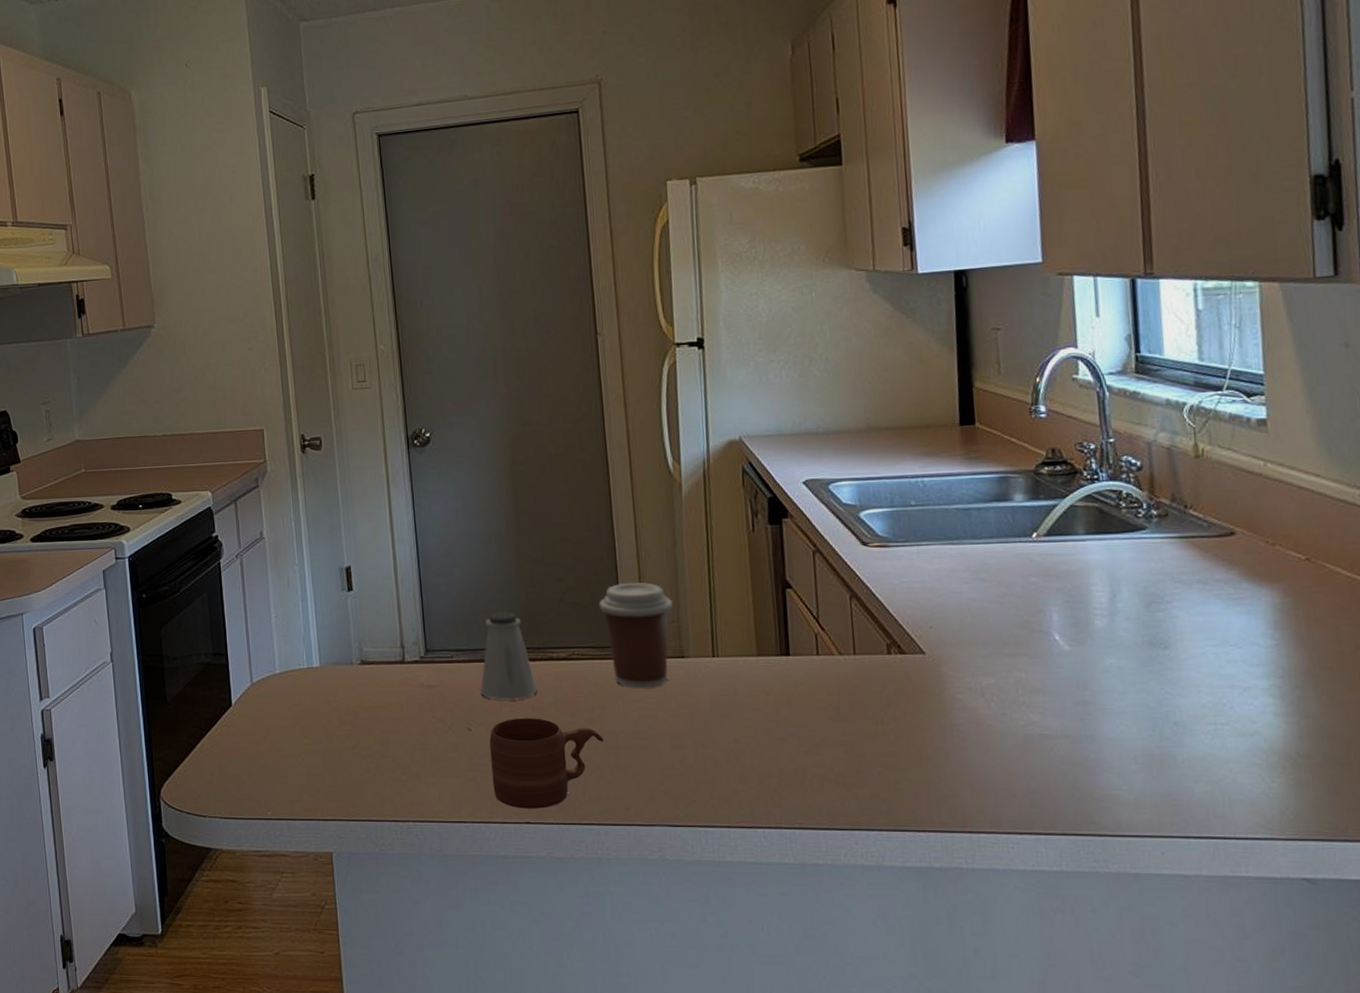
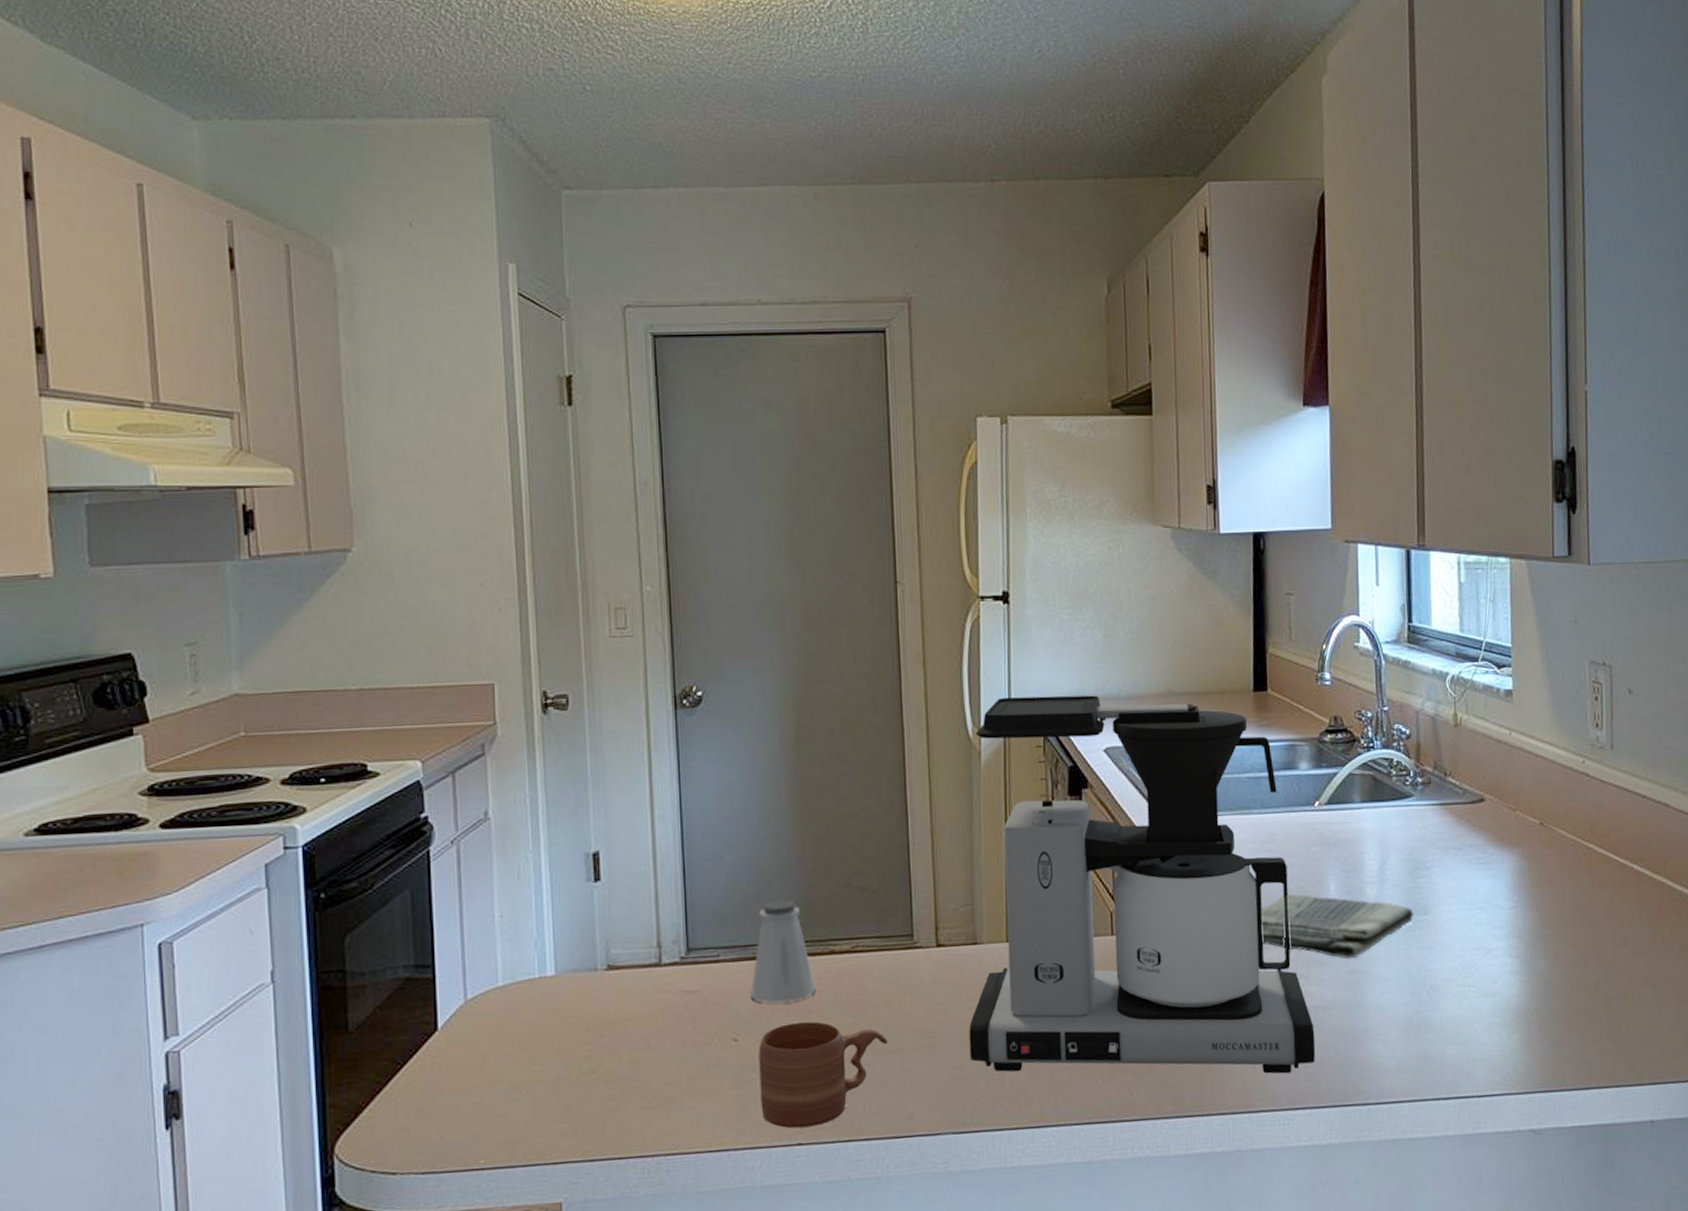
coffee cup: present [598,583,673,688] -> none [887,862,967,981]
coffee maker: none [676,431,1041,798] -> present [969,695,1315,1074]
dish towel: none [975,623,1152,690] -> present [1261,894,1414,960]

